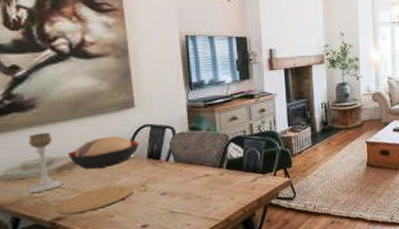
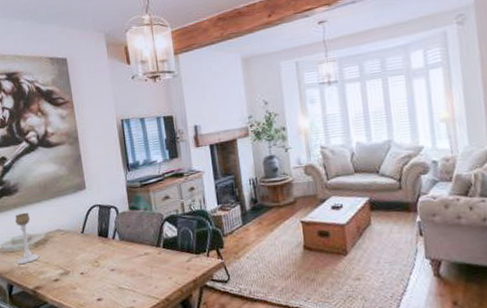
plate: present [55,185,134,215] -> none [35,260,90,284]
decorative bowl: present [67,136,140,169] -> none [41,215,92,245]

